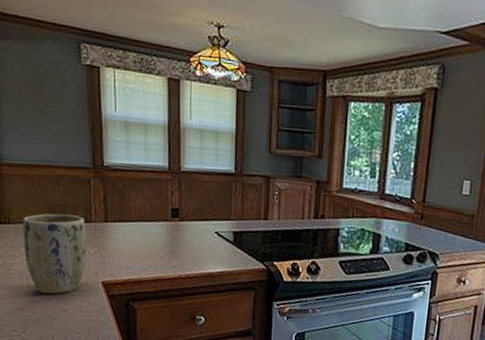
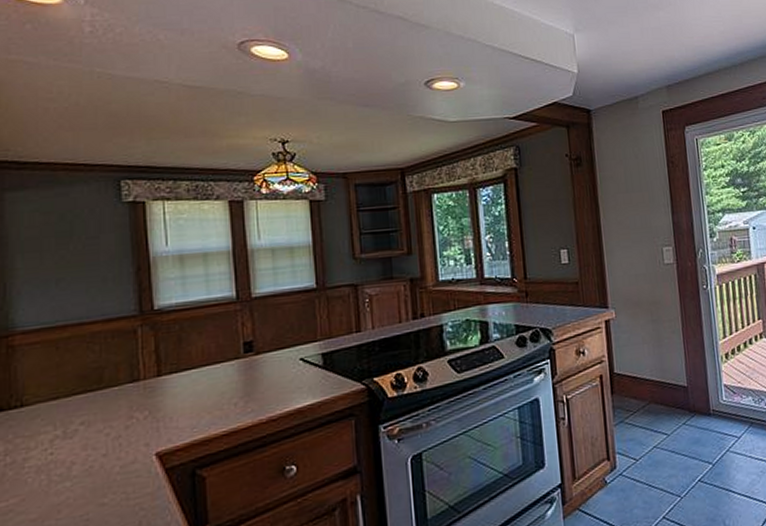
plant pot: present [23,213,87,295] -> none [43,376,134,490]

